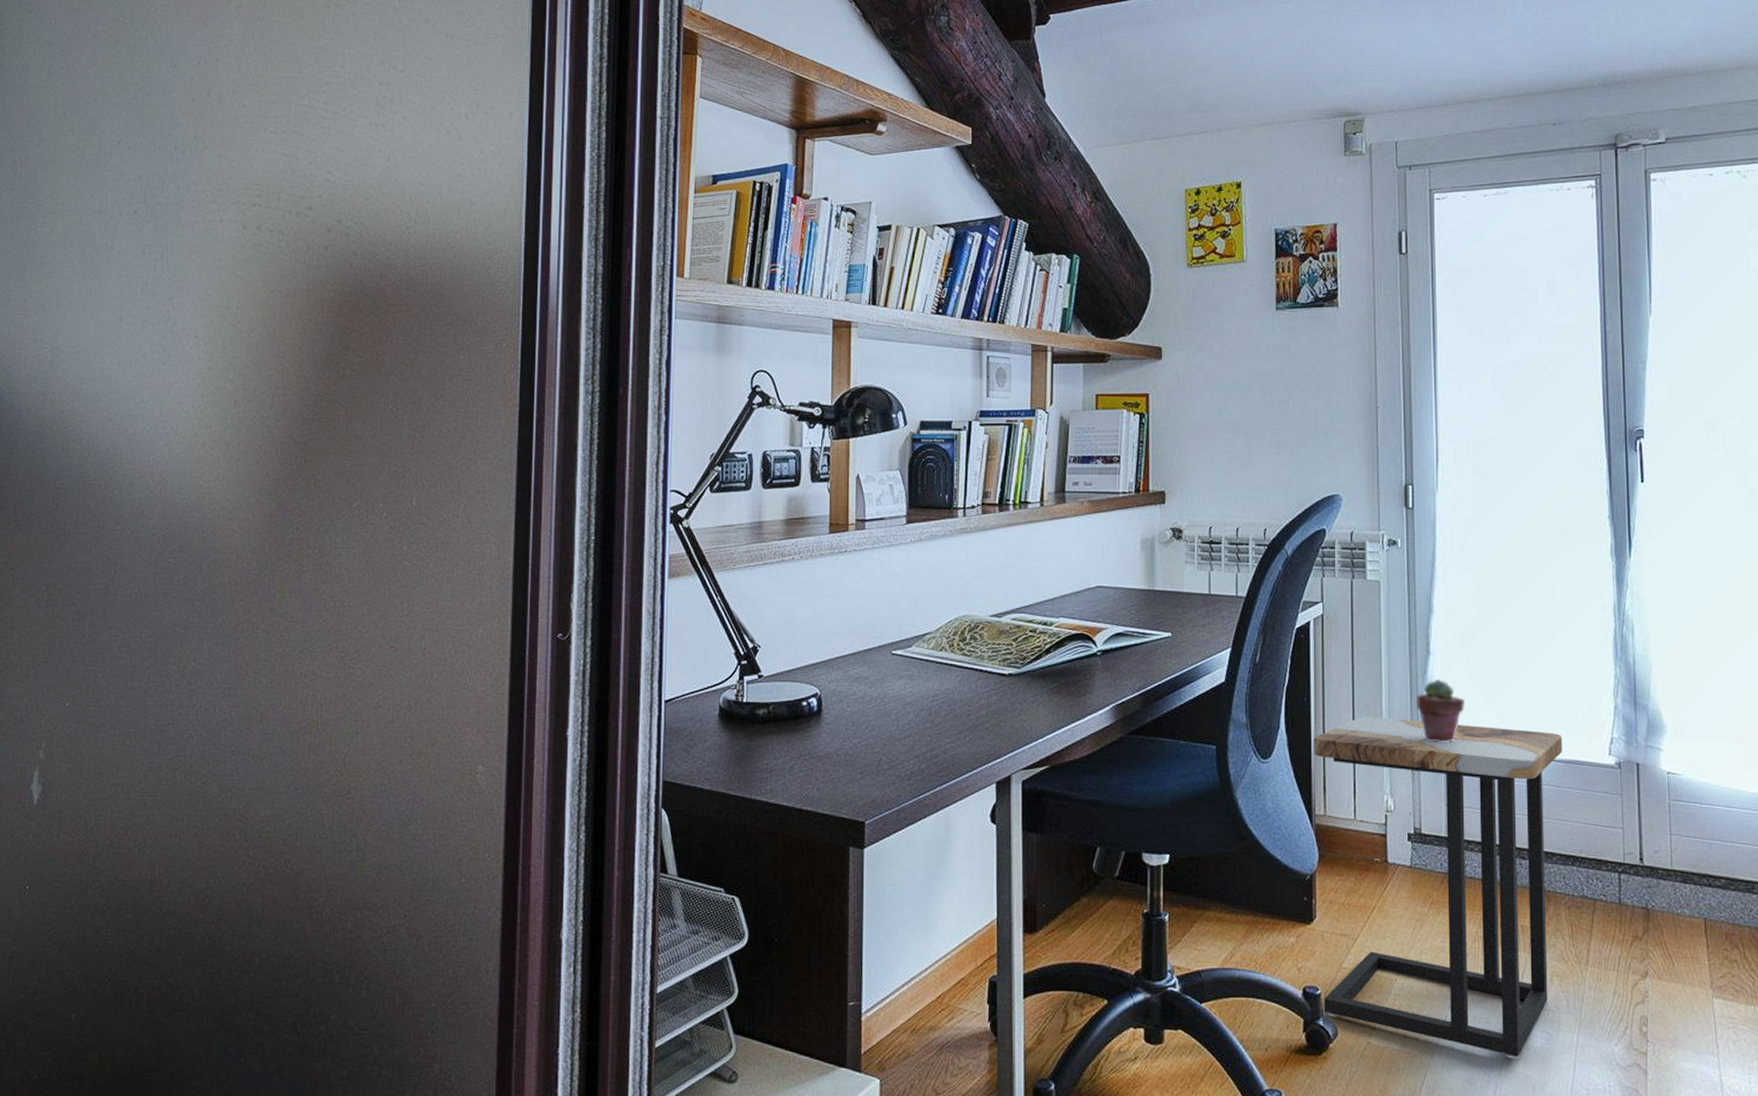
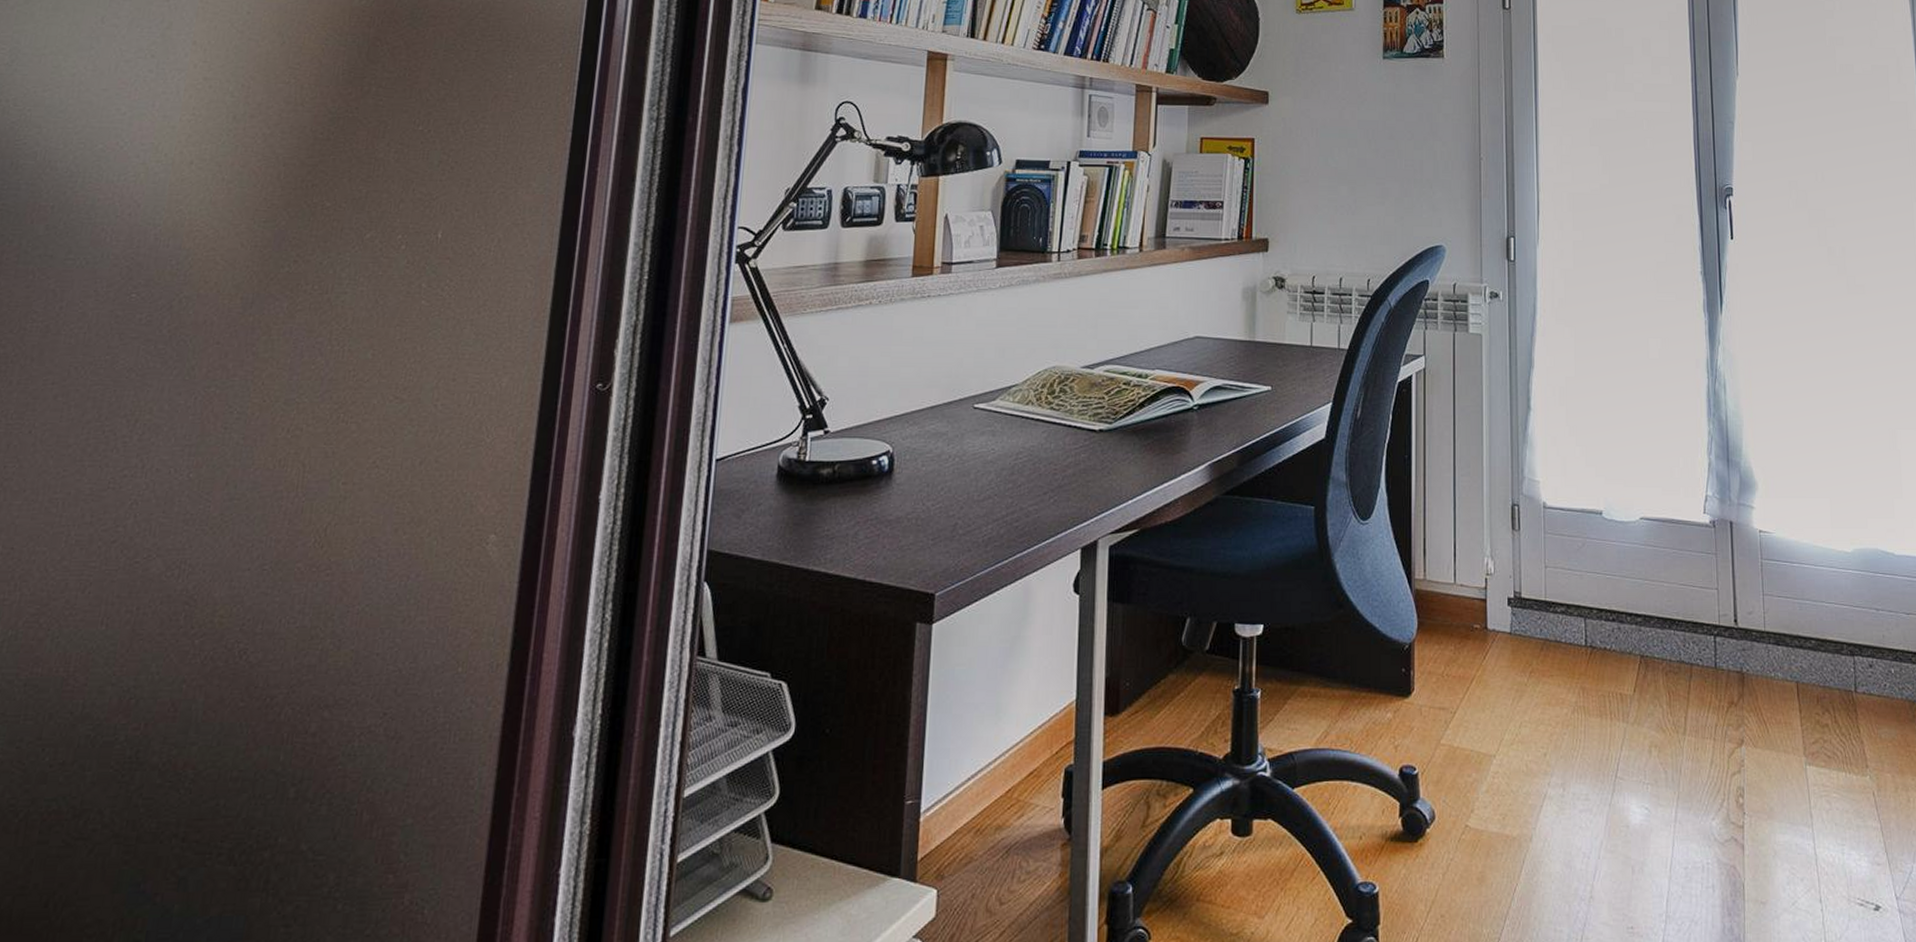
side table: present [1314,717,1562,1059] -> none [1414,475,1659,838]
potted succulent: present [1416,680,1466,742] -> none [1516,436,1565,501]

